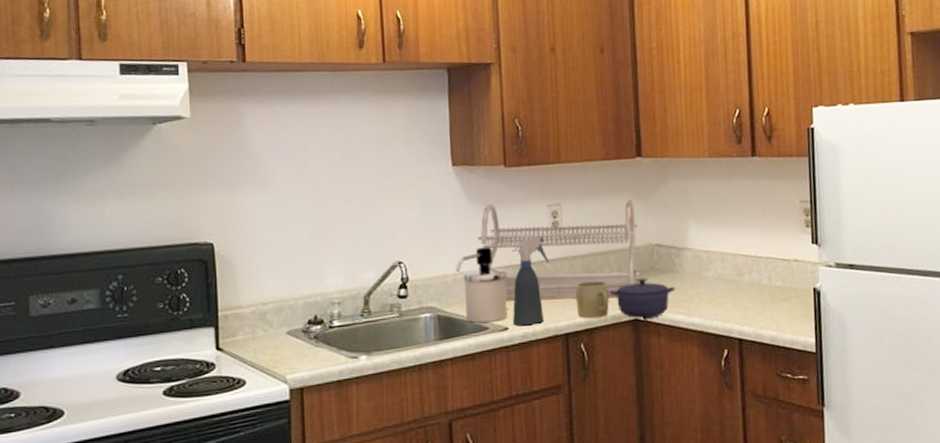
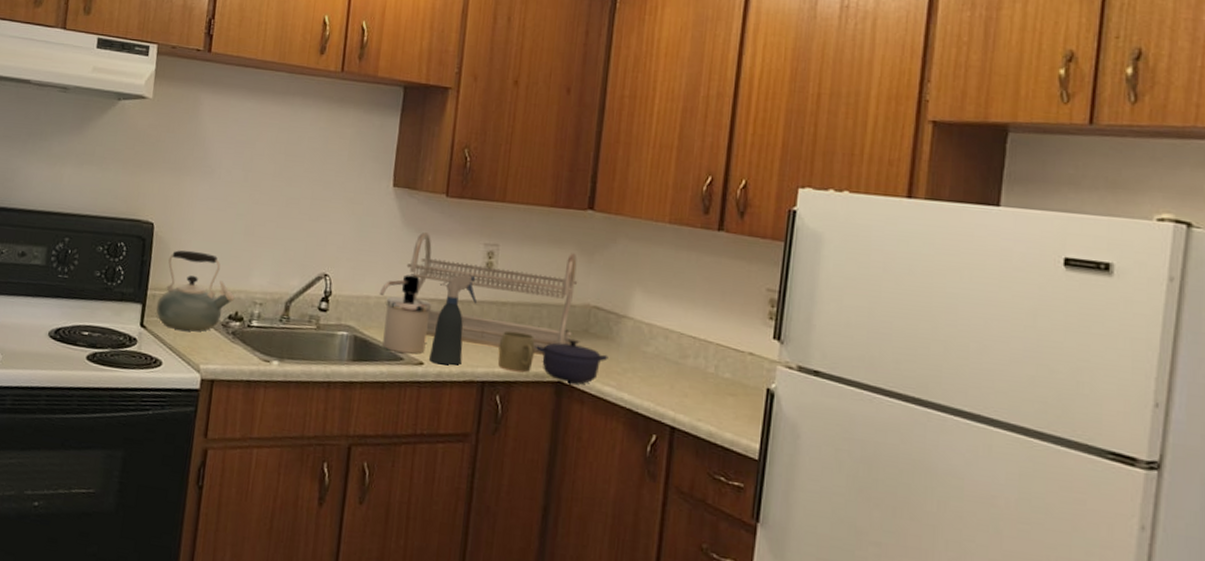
kettle: none [230,263,311,346] -> present [156,250,235,332]

